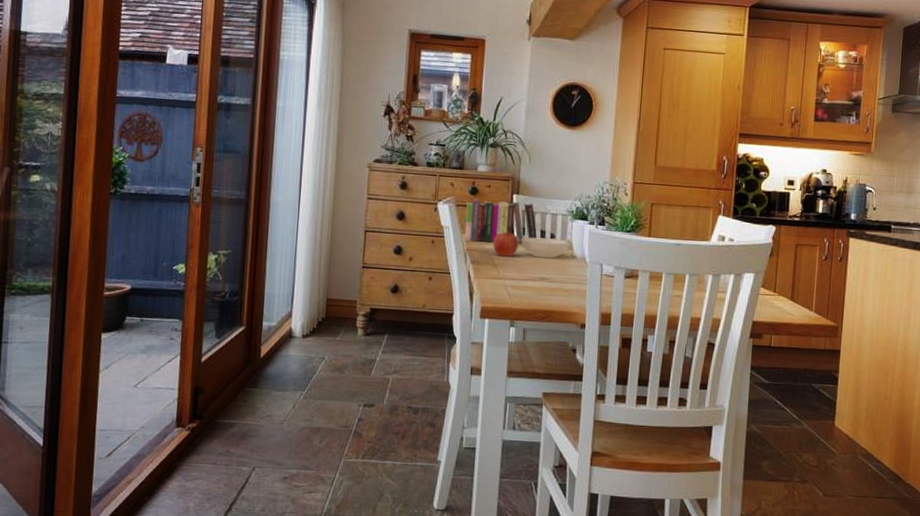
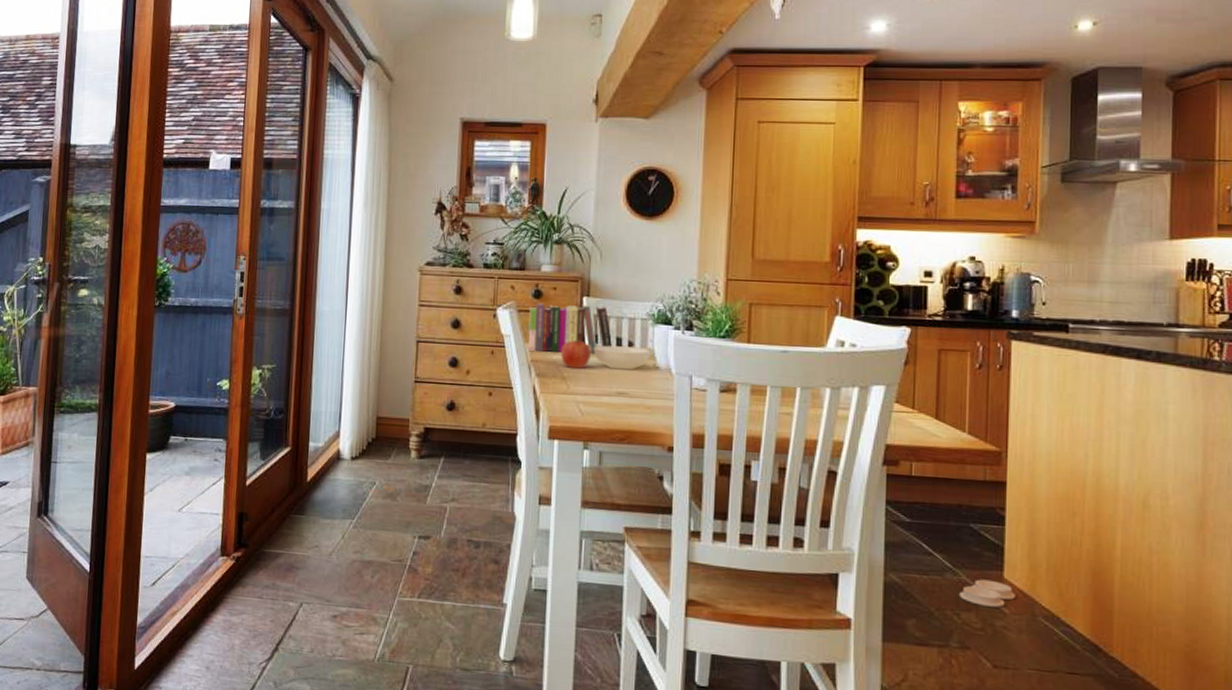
pet bowl: none [801,427,843,449] -> present [958,579,1017,608]

